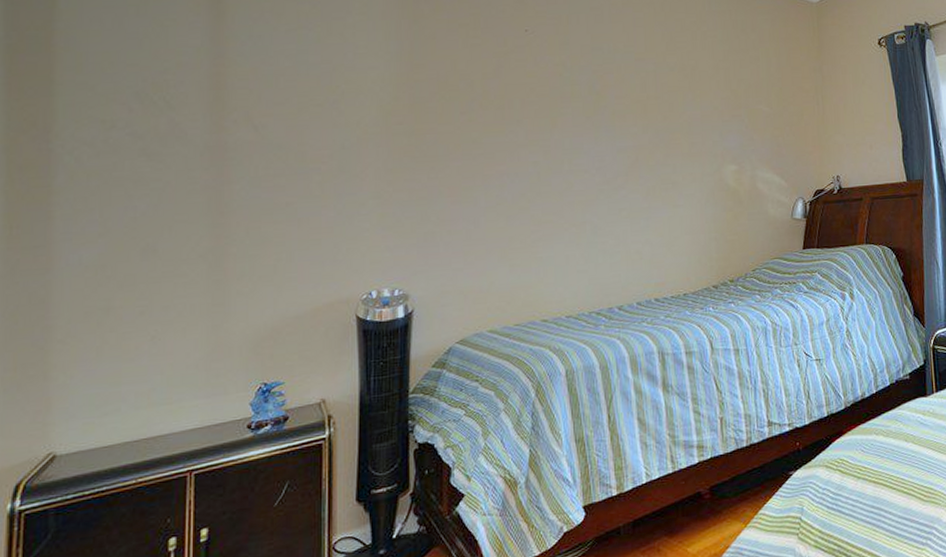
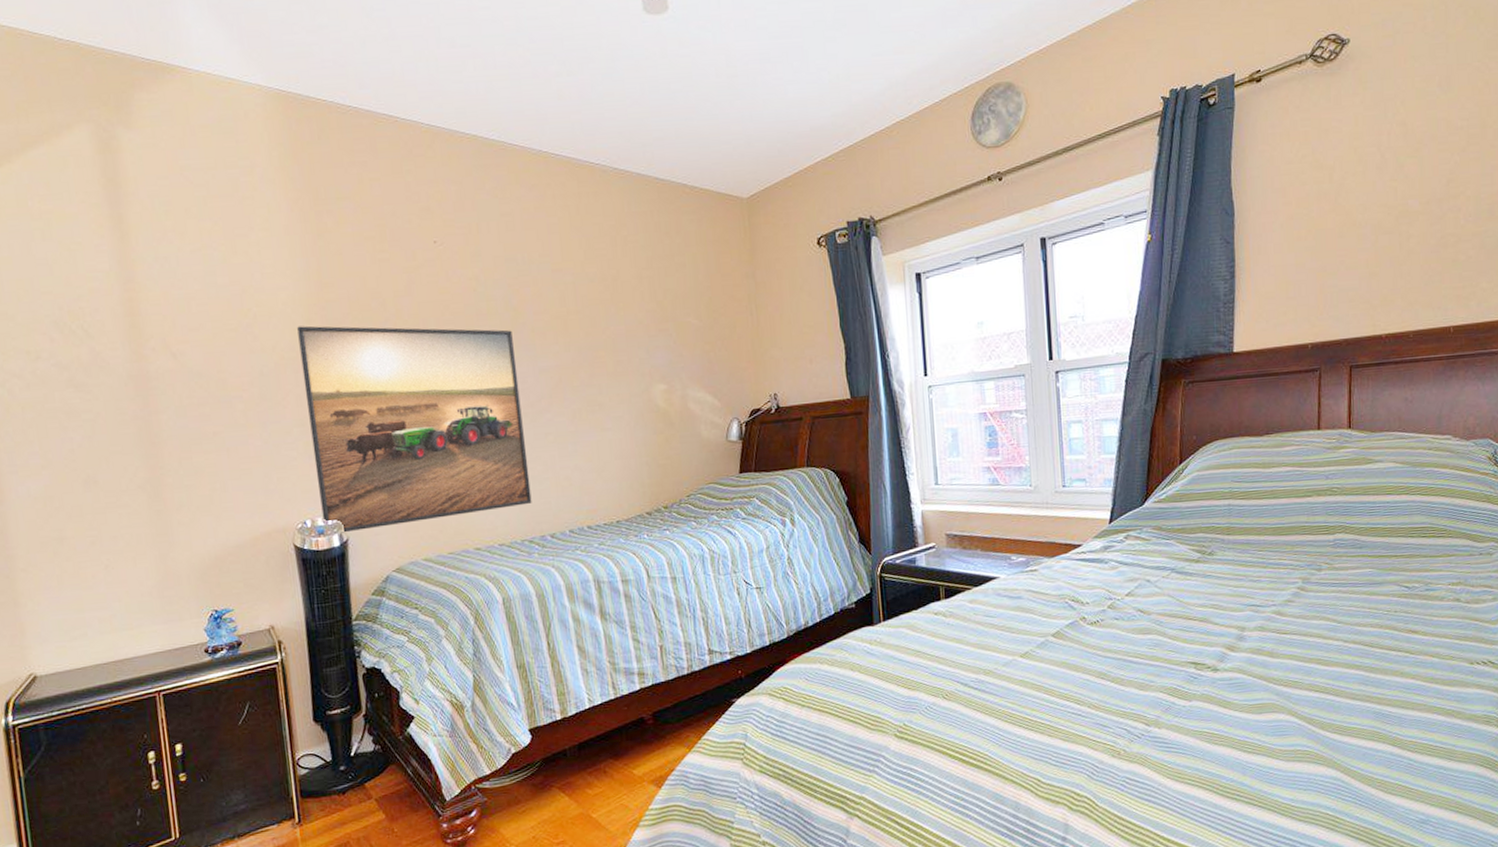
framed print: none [384,103,602,304] -> present [297,326,532,533]

